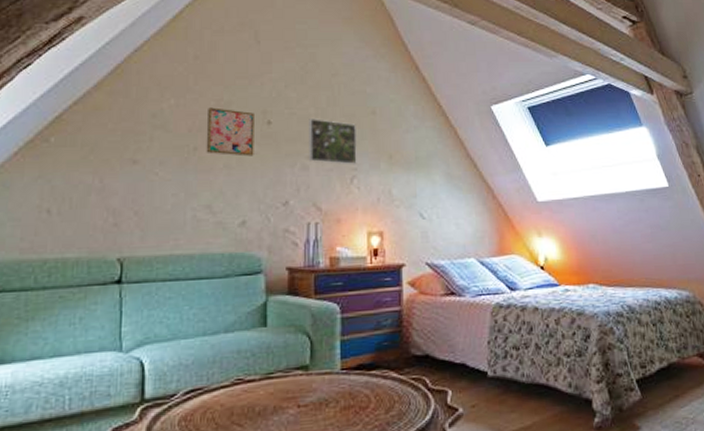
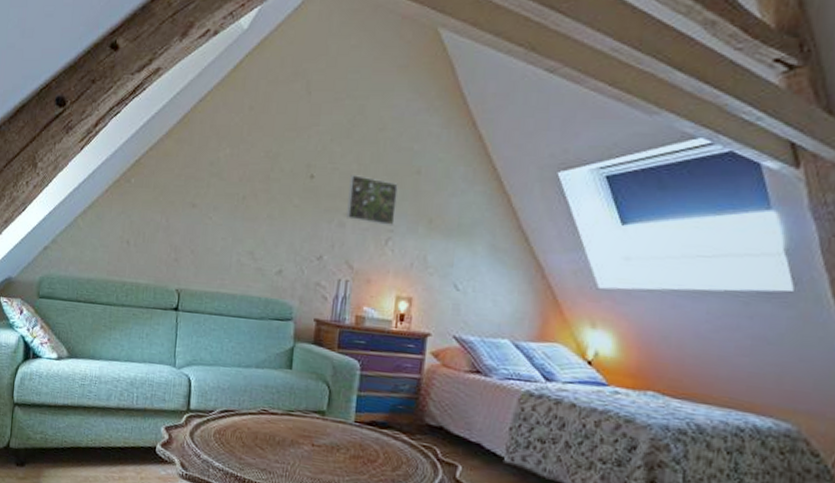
wall art: present [206,107,254,157] -> none [253,158,299,209]

